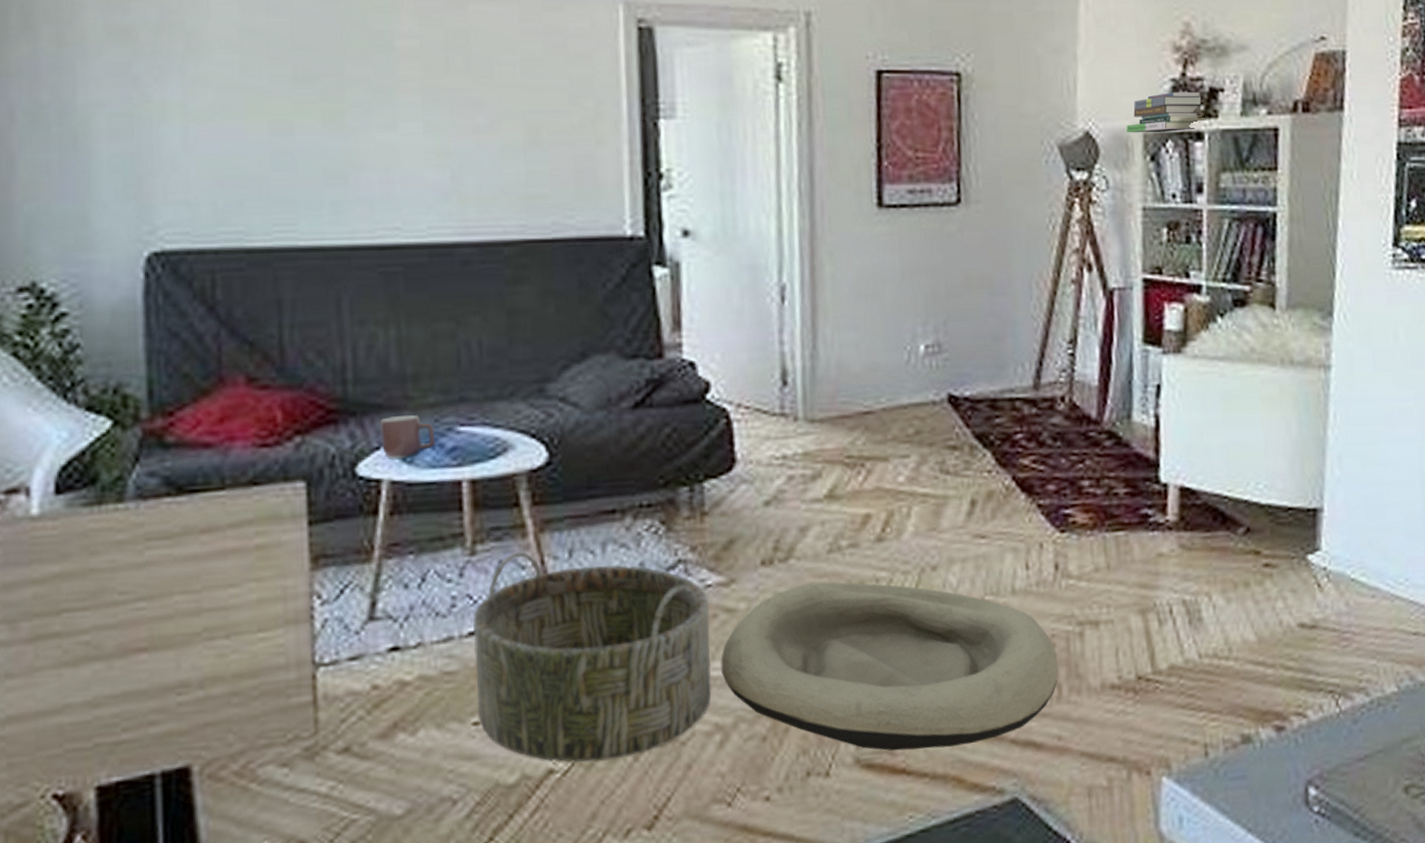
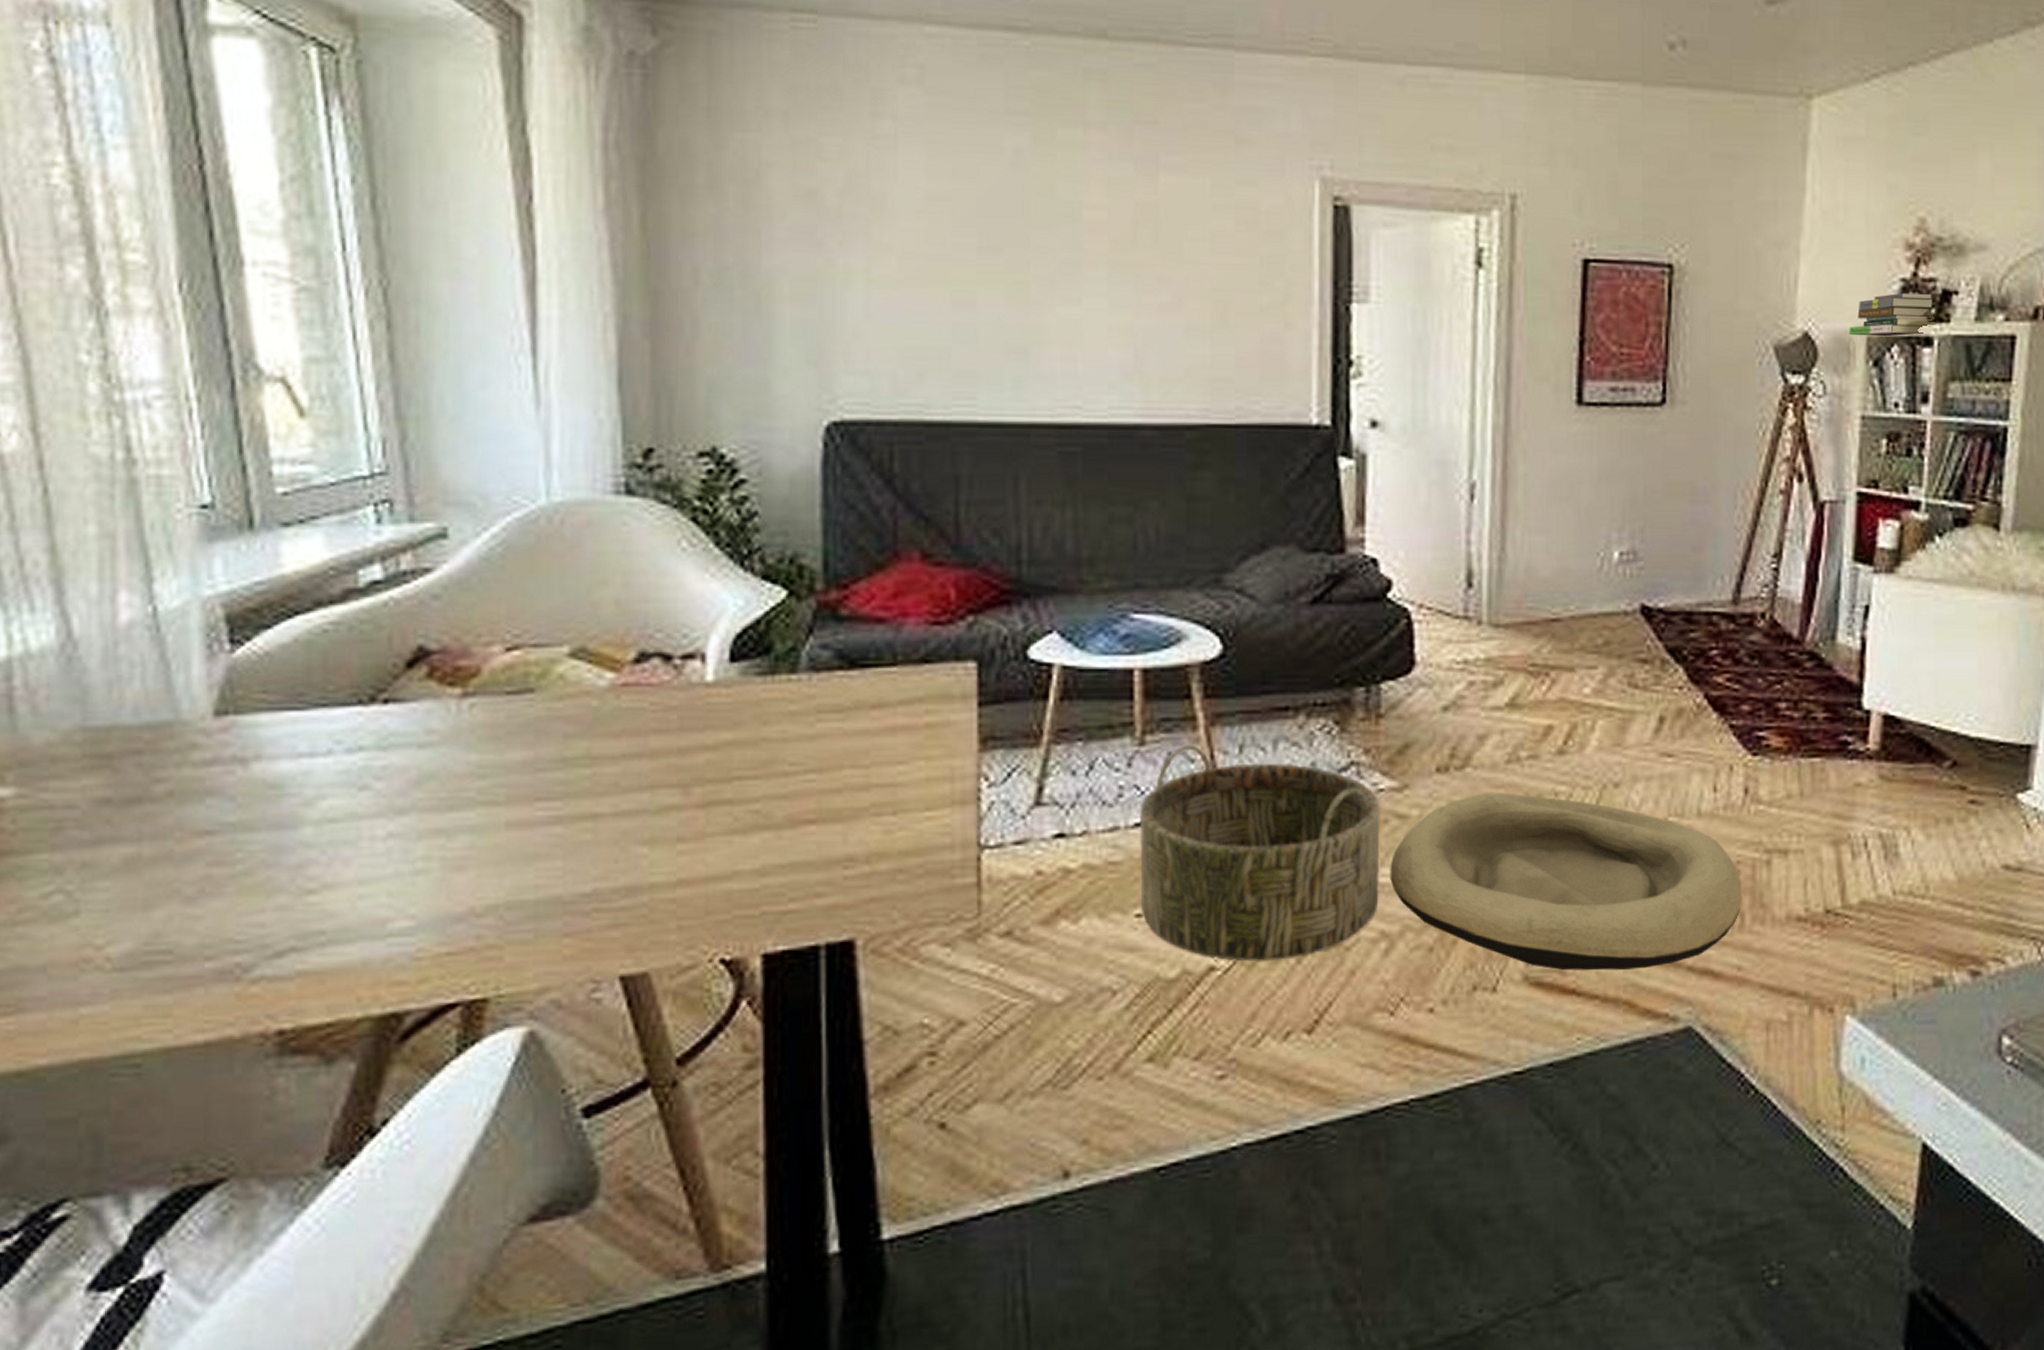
mug: present [379,415,435,461] -> none [1053,600,1108,645]

